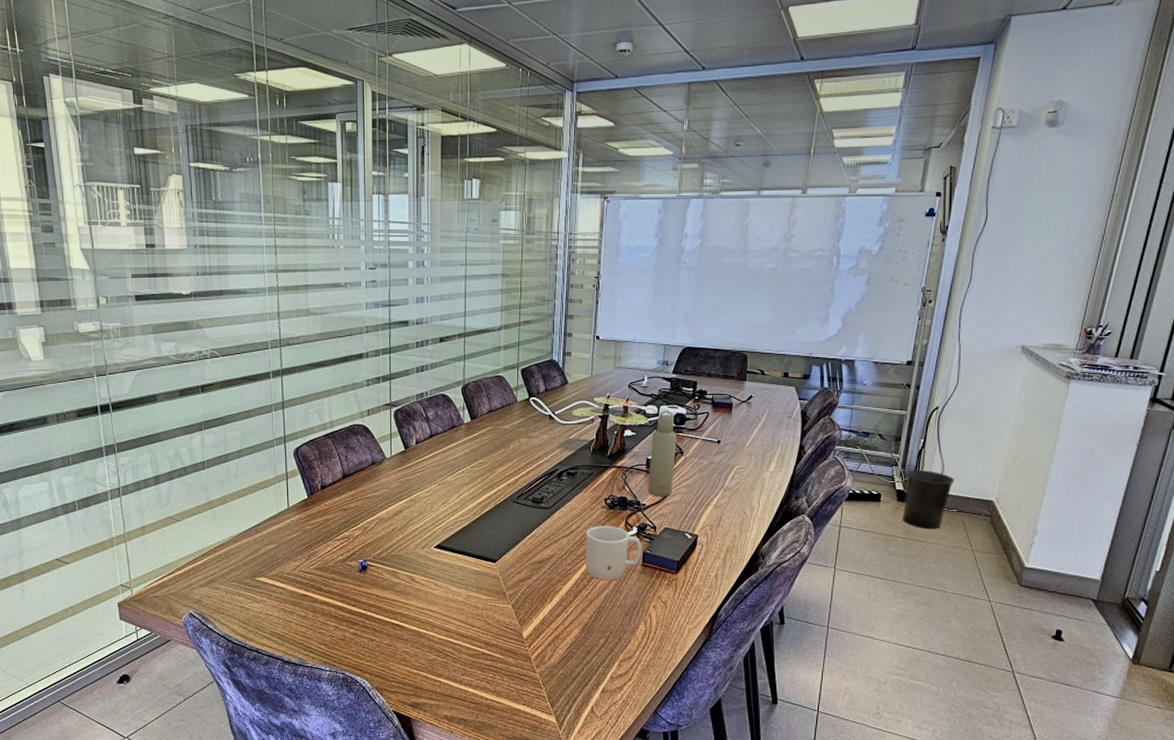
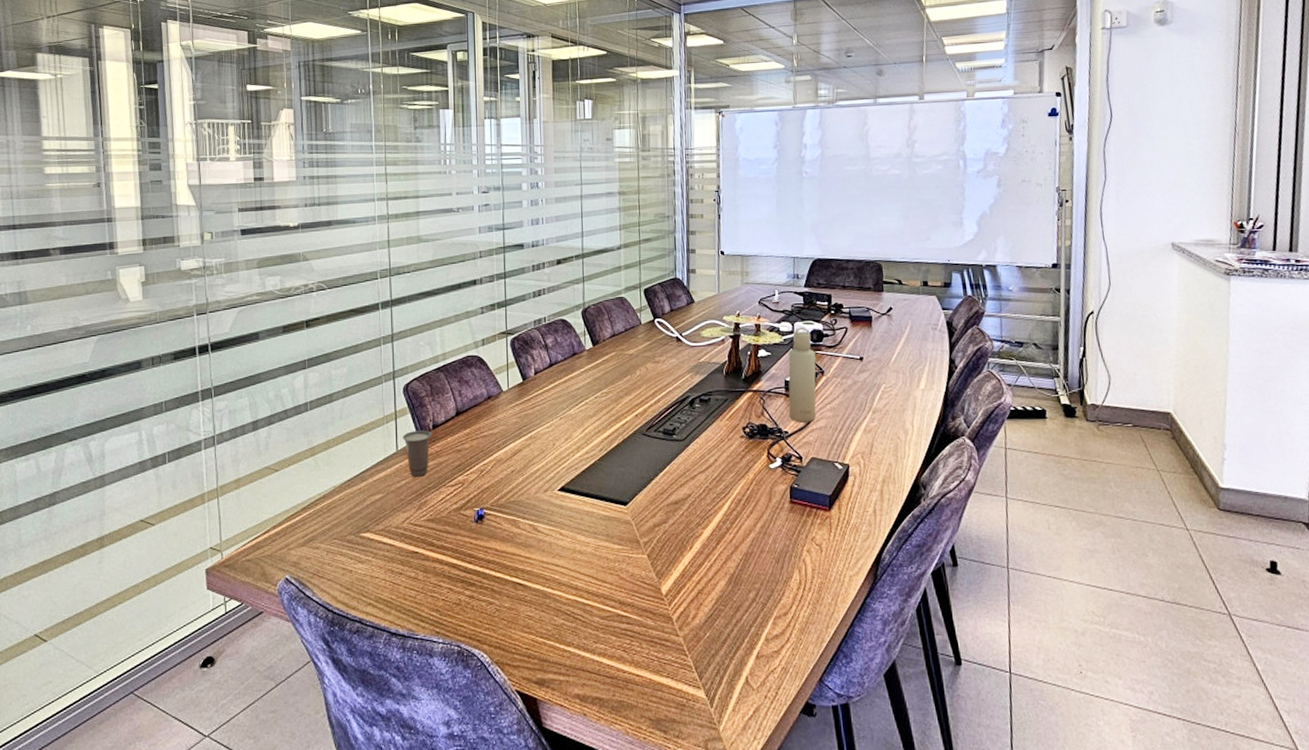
cup: none [293,489,320,531] -> present [402,429,431,477]
mug: present [585,525,642,581] -> none [724,457,789,522]
waste bin: present [902,469,955,529] -> none [1070,381,1125,448]

